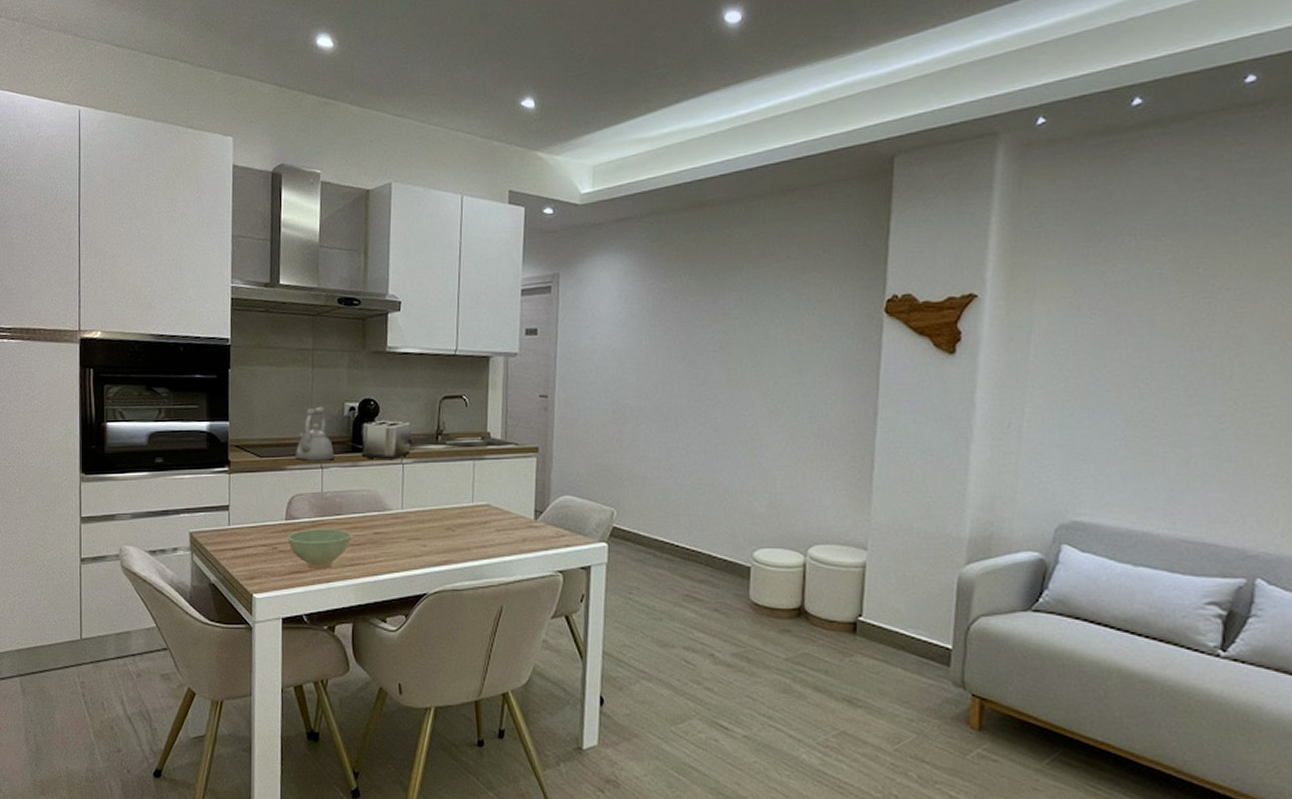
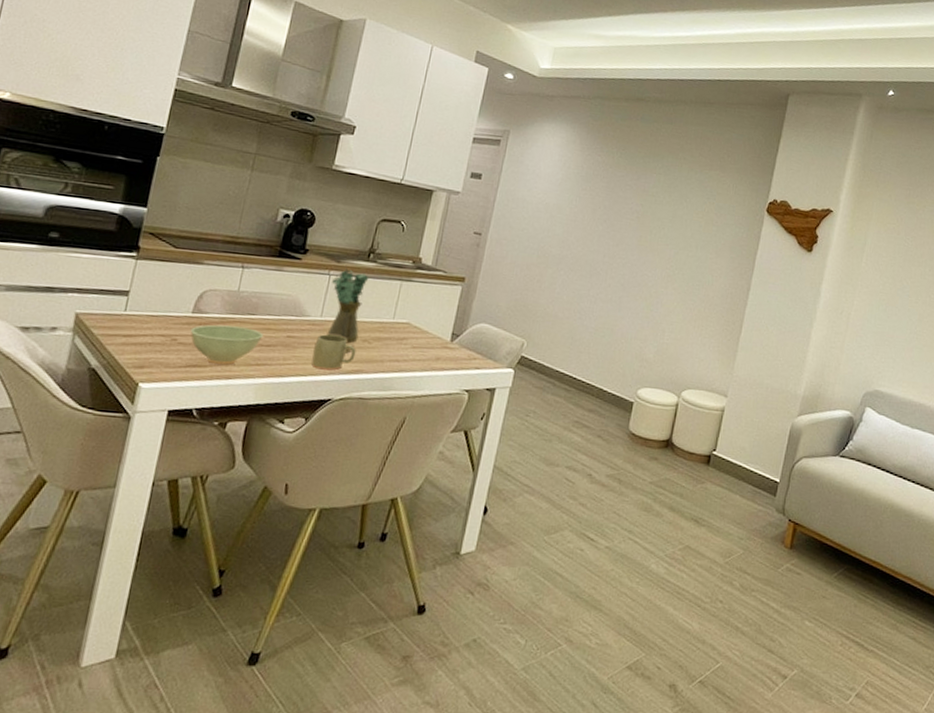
kettle: present [295,406,334,462] -> none [215,208,260,263]
toaster: present [361,419,413,461] -> none [288,230,345,270]
mug: none [401,526,442,564] -> present [311,334,356,371]
vase: none [407,452,441,544] -> present [327,266,369,354]

